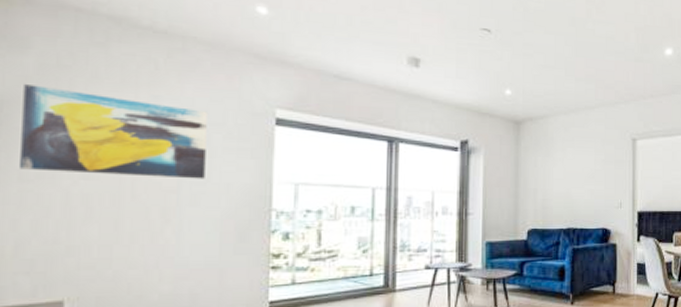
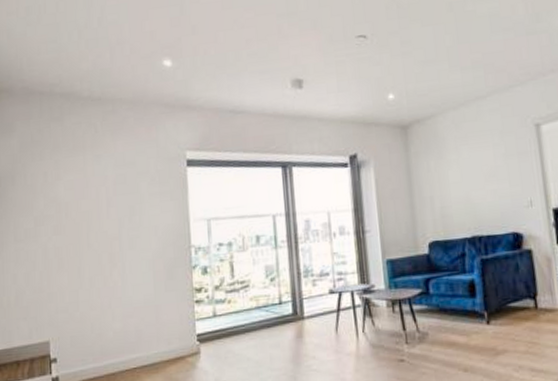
wall art: present [20,84,207,179] -> none [12,161,138,232]

